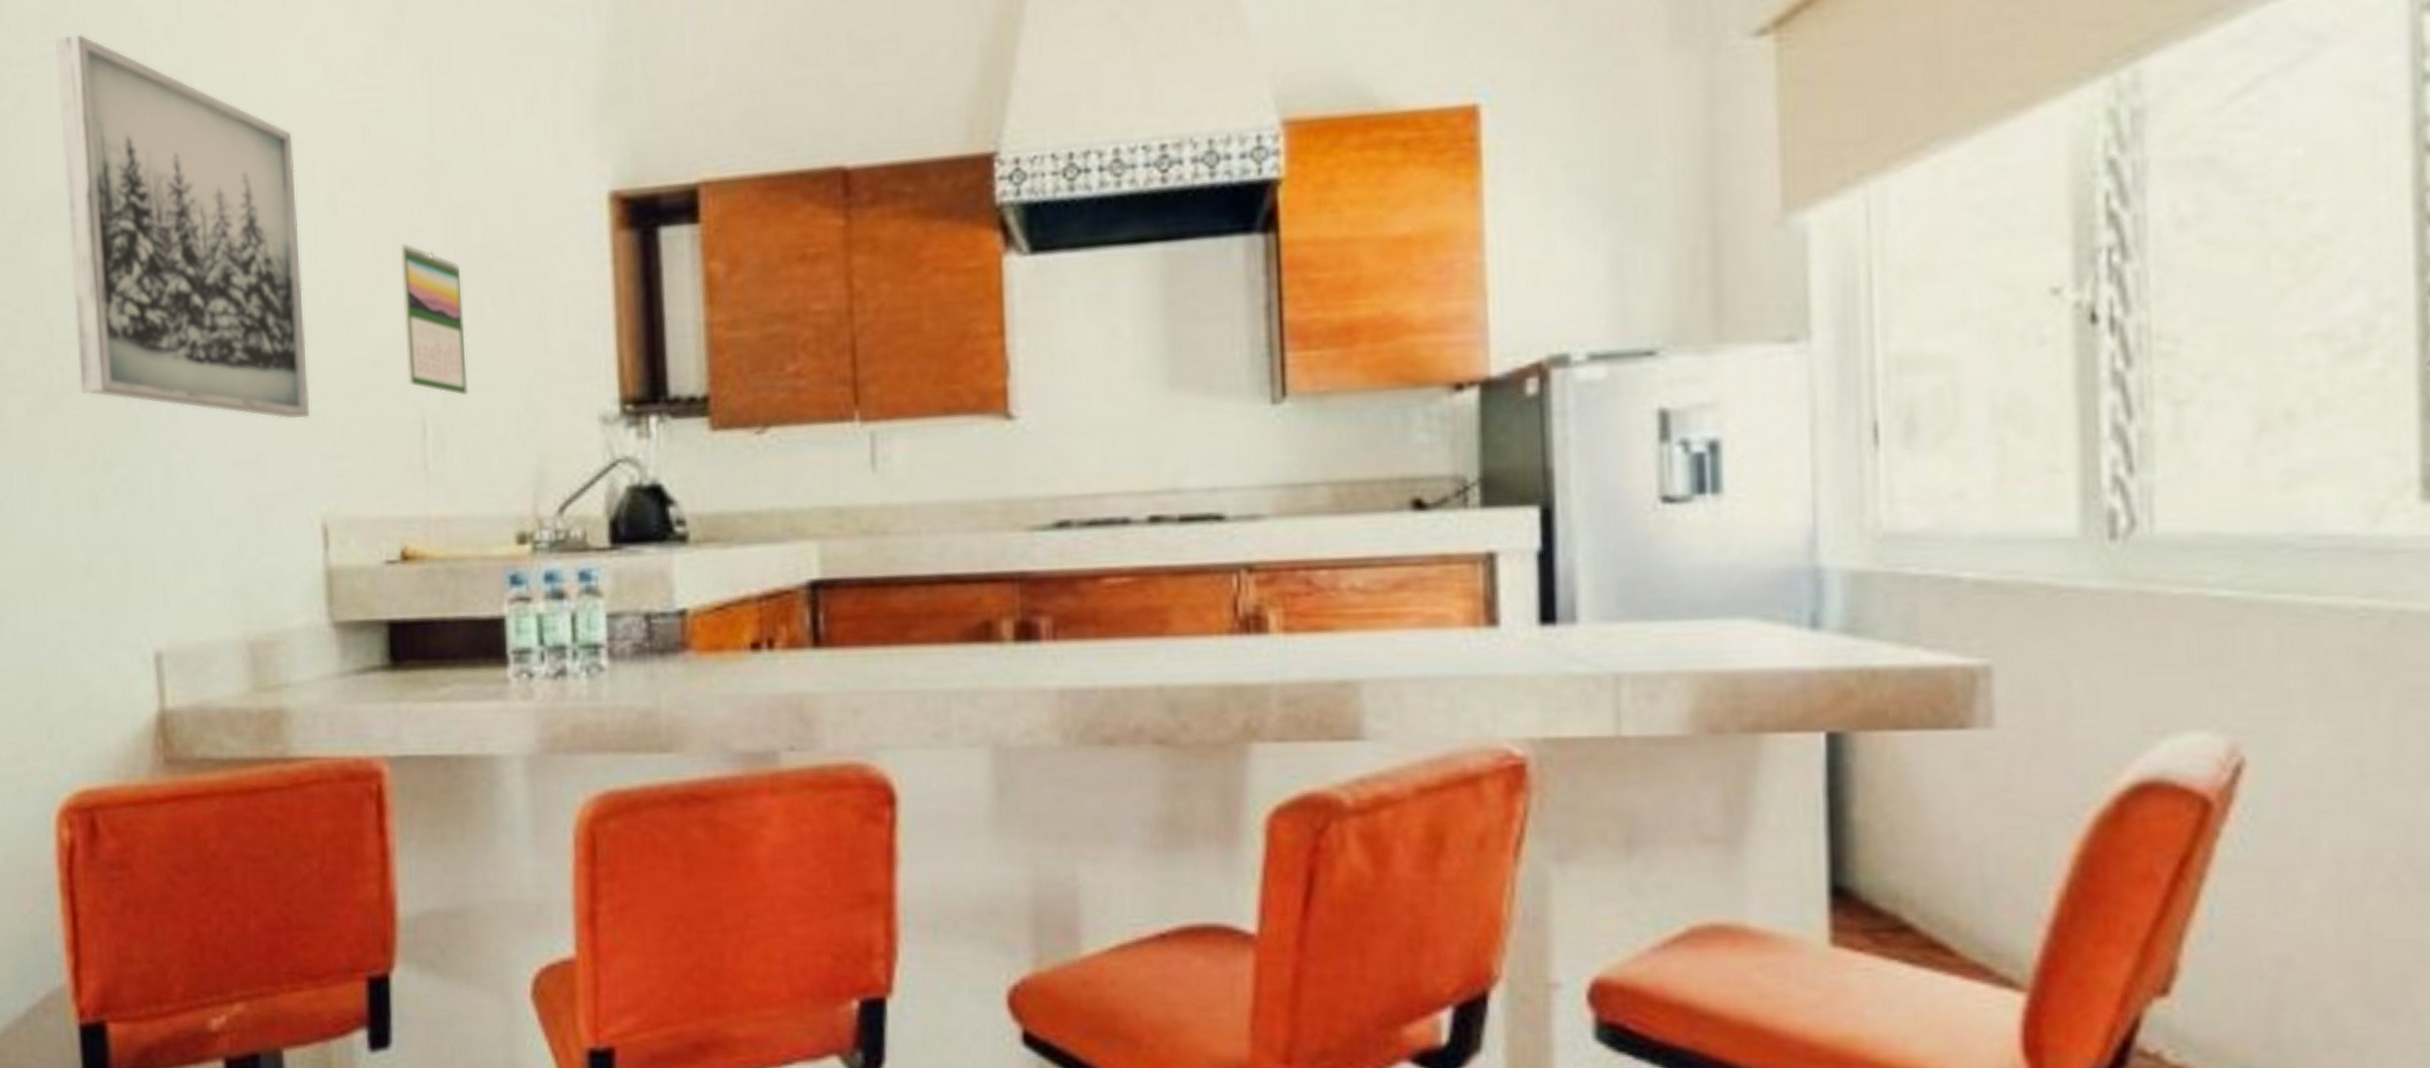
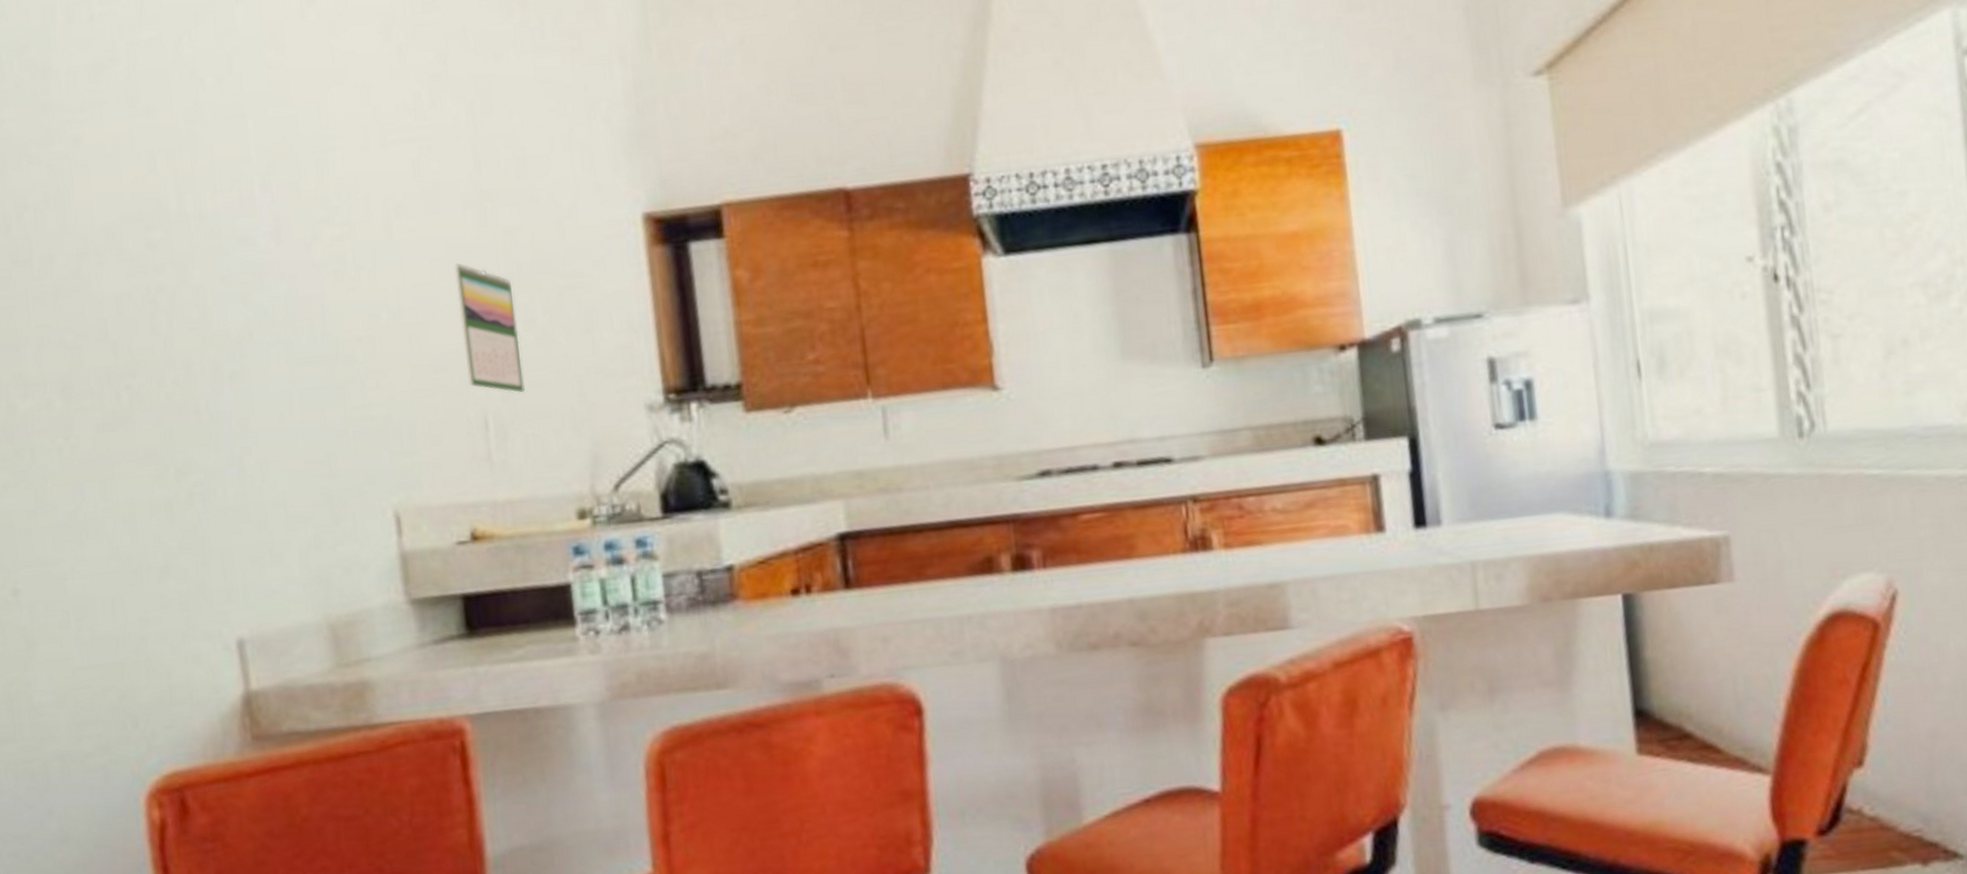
wall art: present [55,34,310,420] -> none [107,83,377,423]

